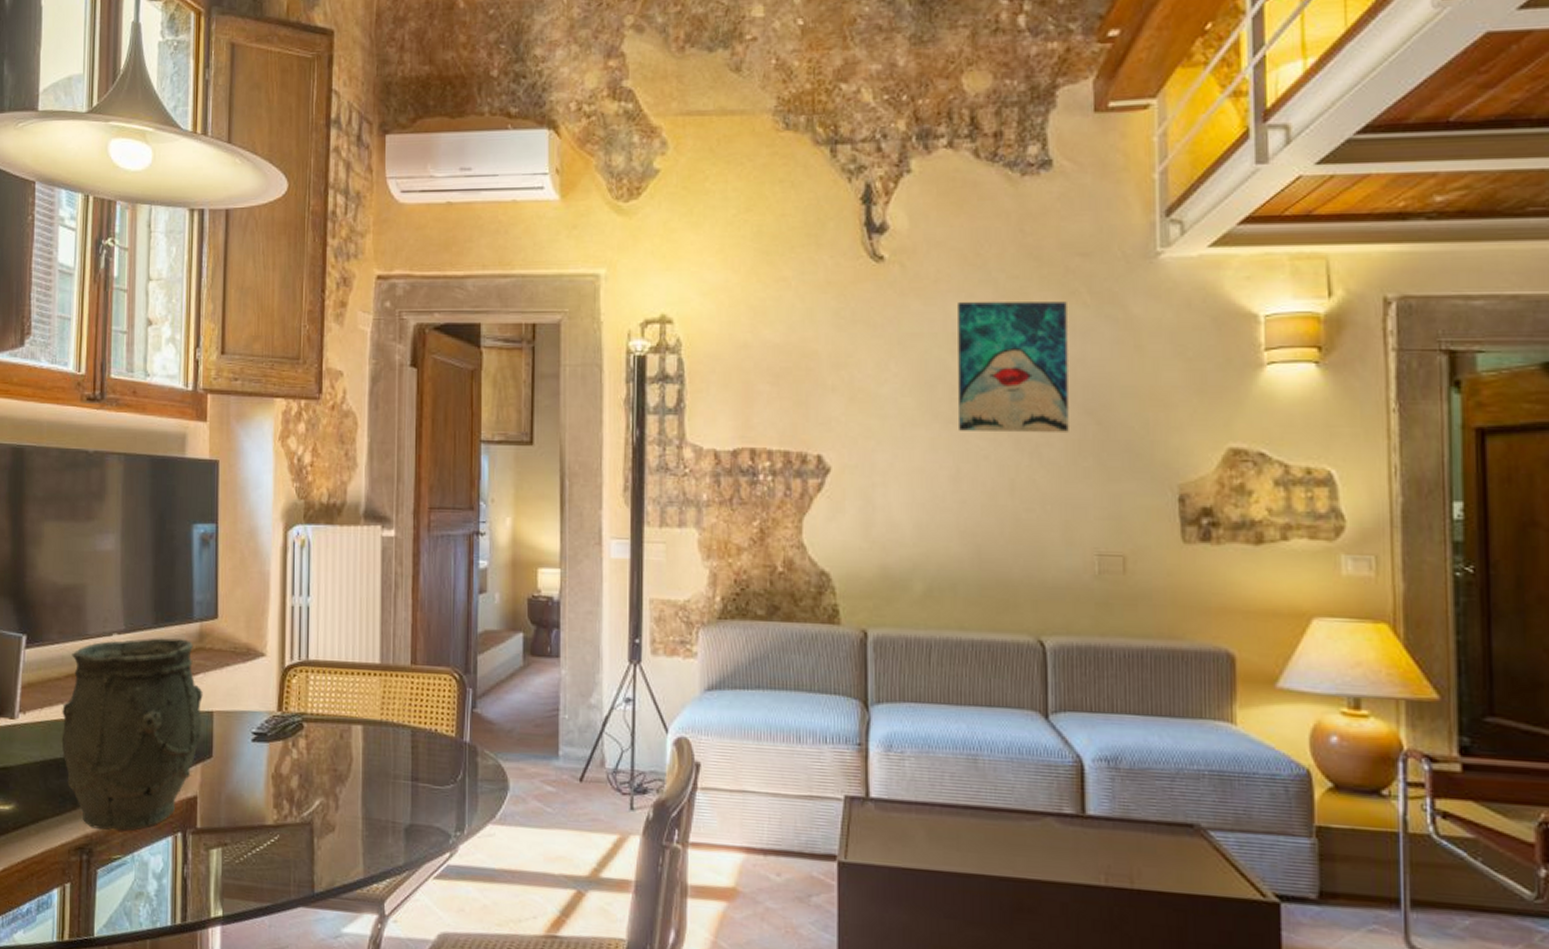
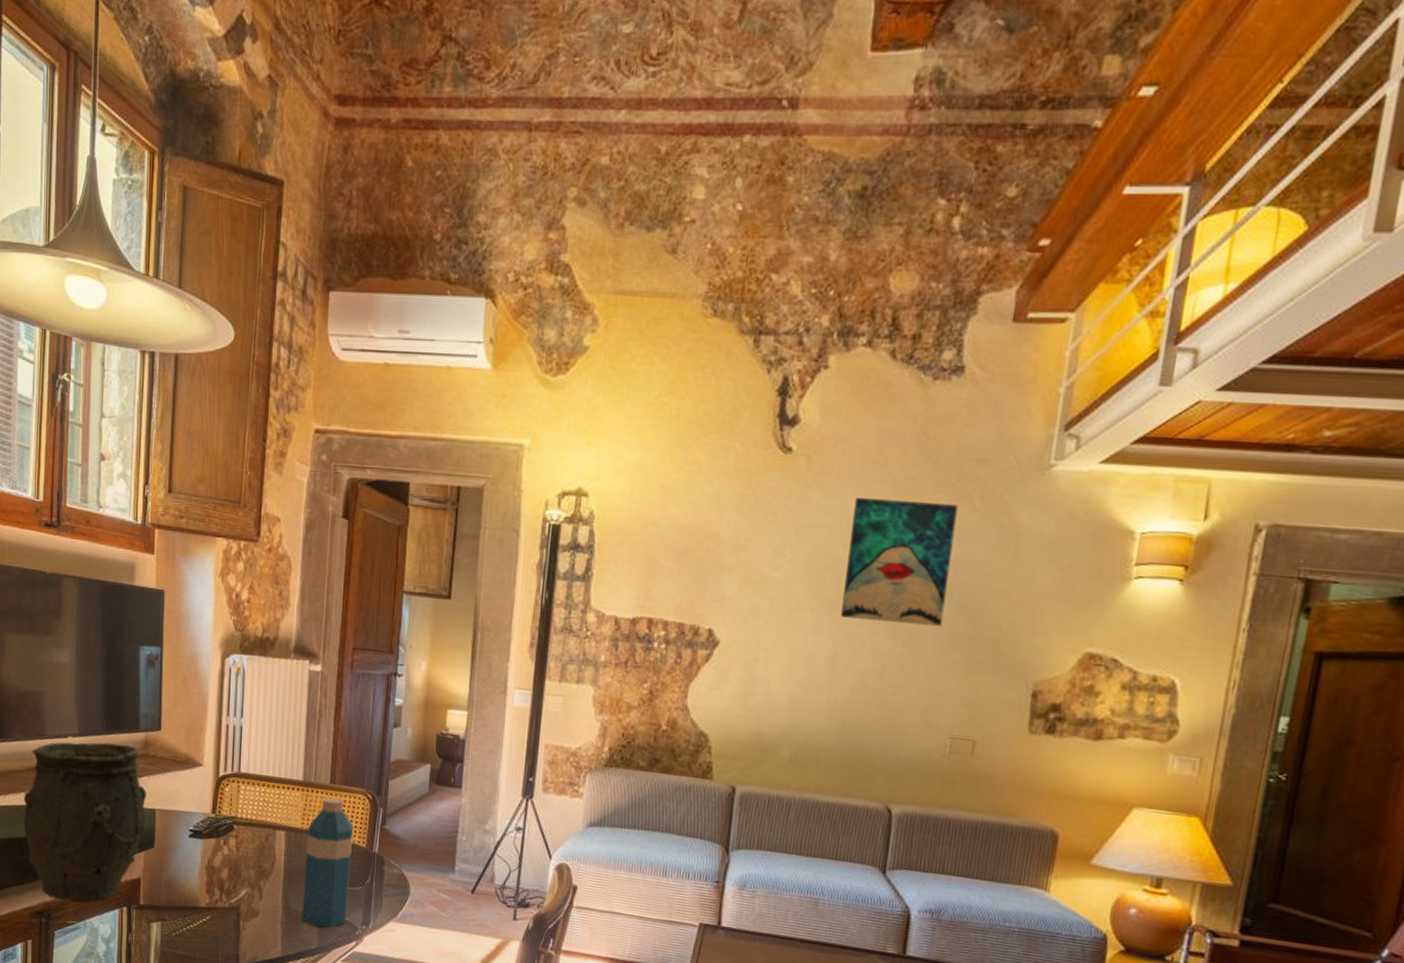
water bottle: none [385,680,441,838] -> present [301,797,354,928]

